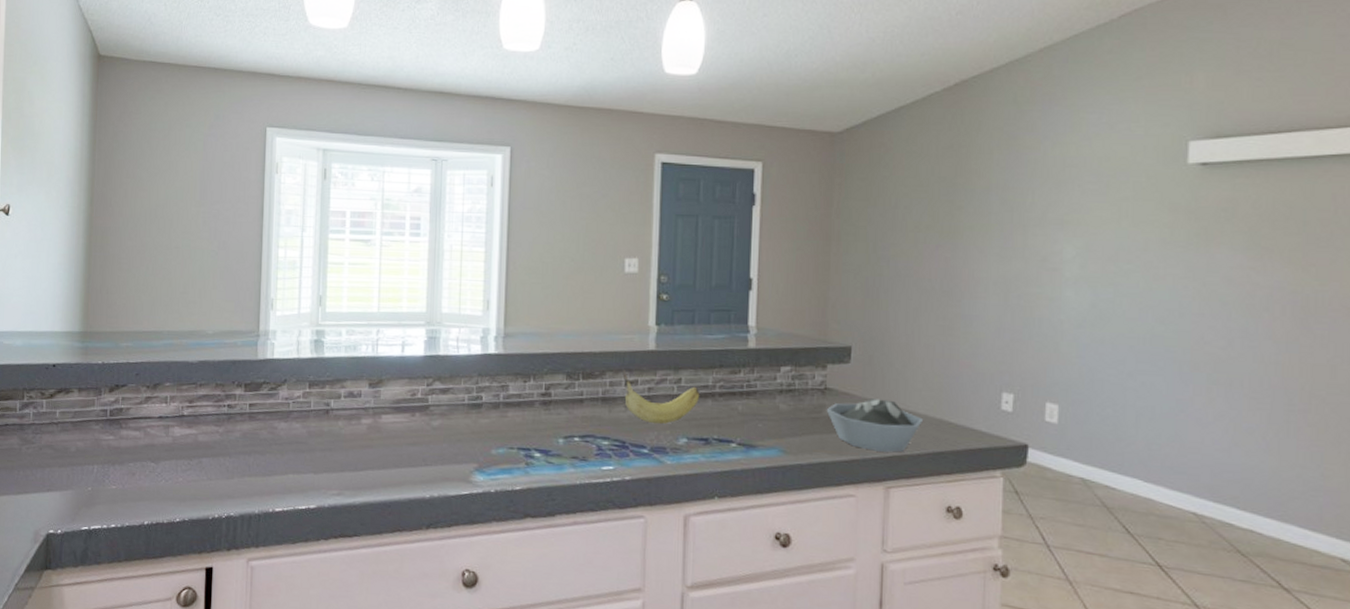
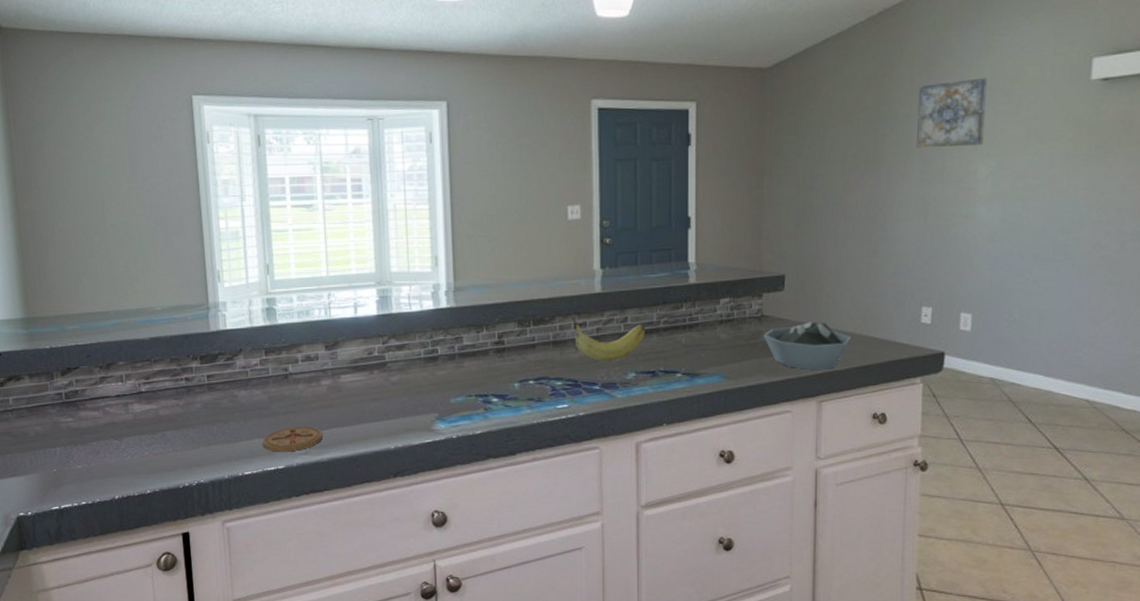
coaster: none [297,465,357,491] -> present [262,427,322,452]
wall art: none [996,154,1072,224] -> present [917,77,987,149]

